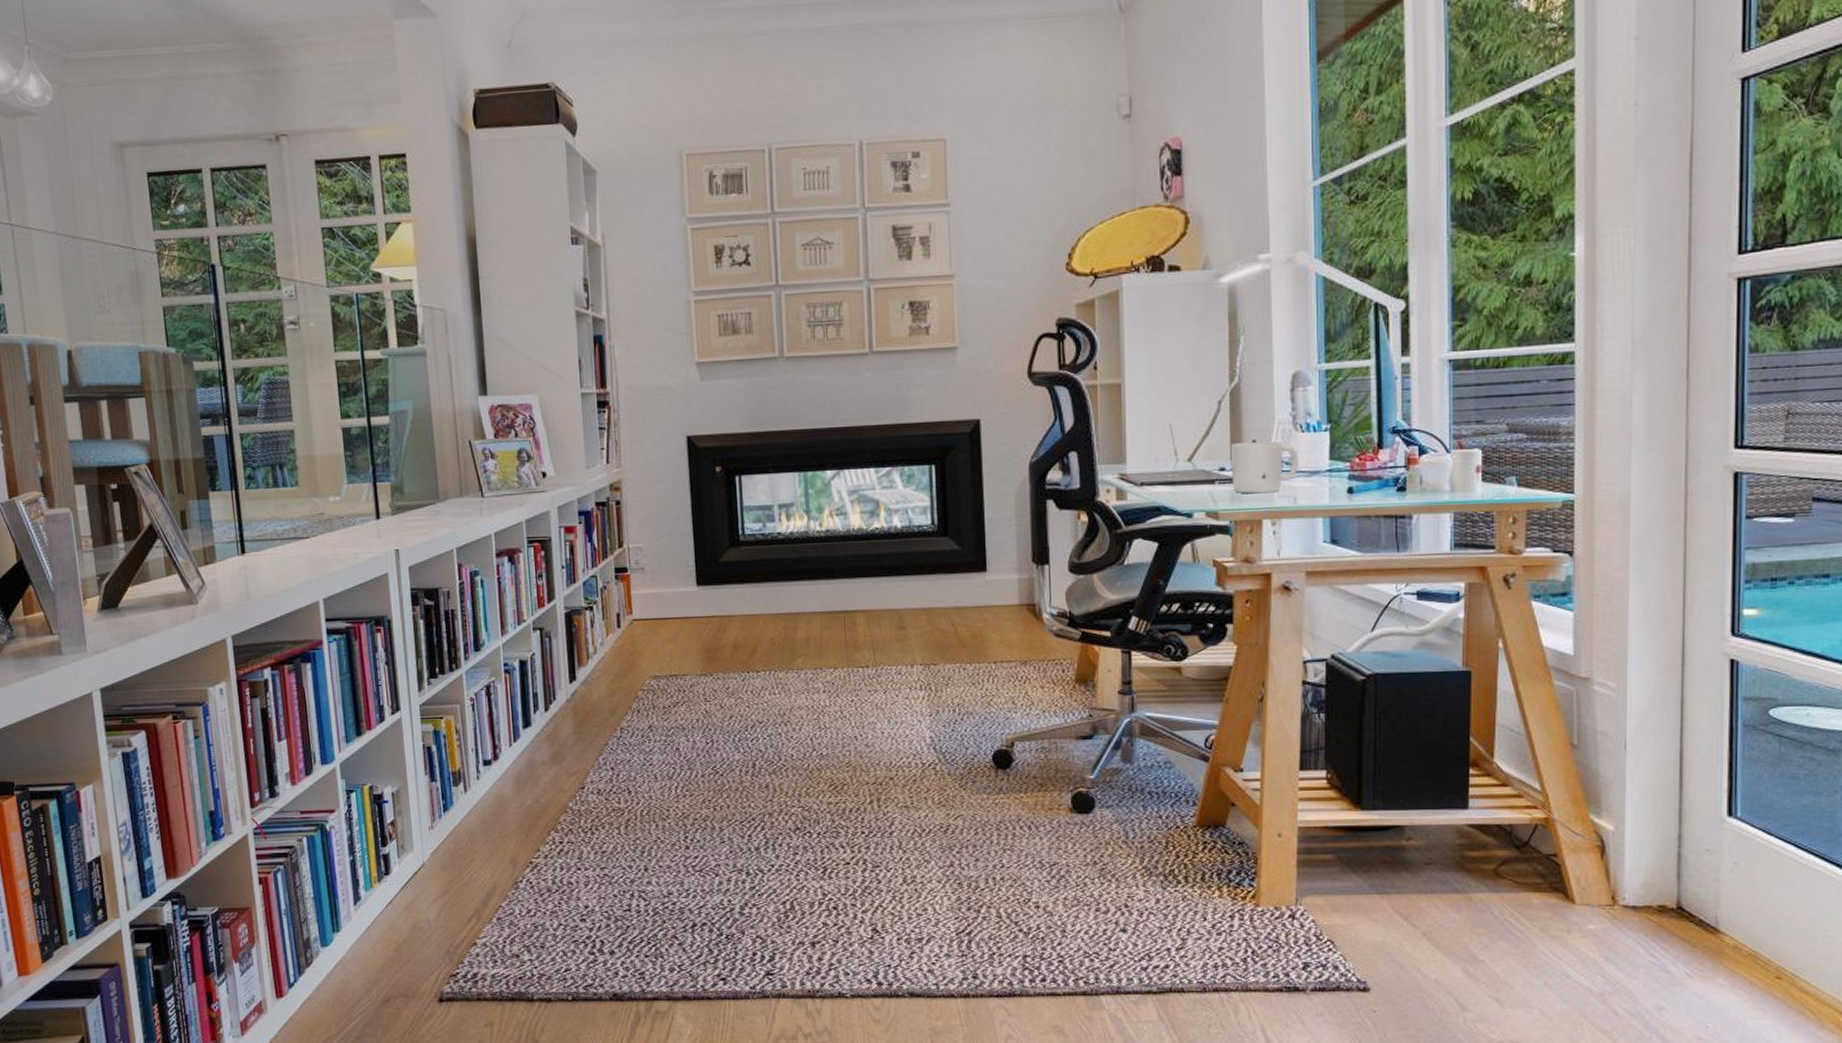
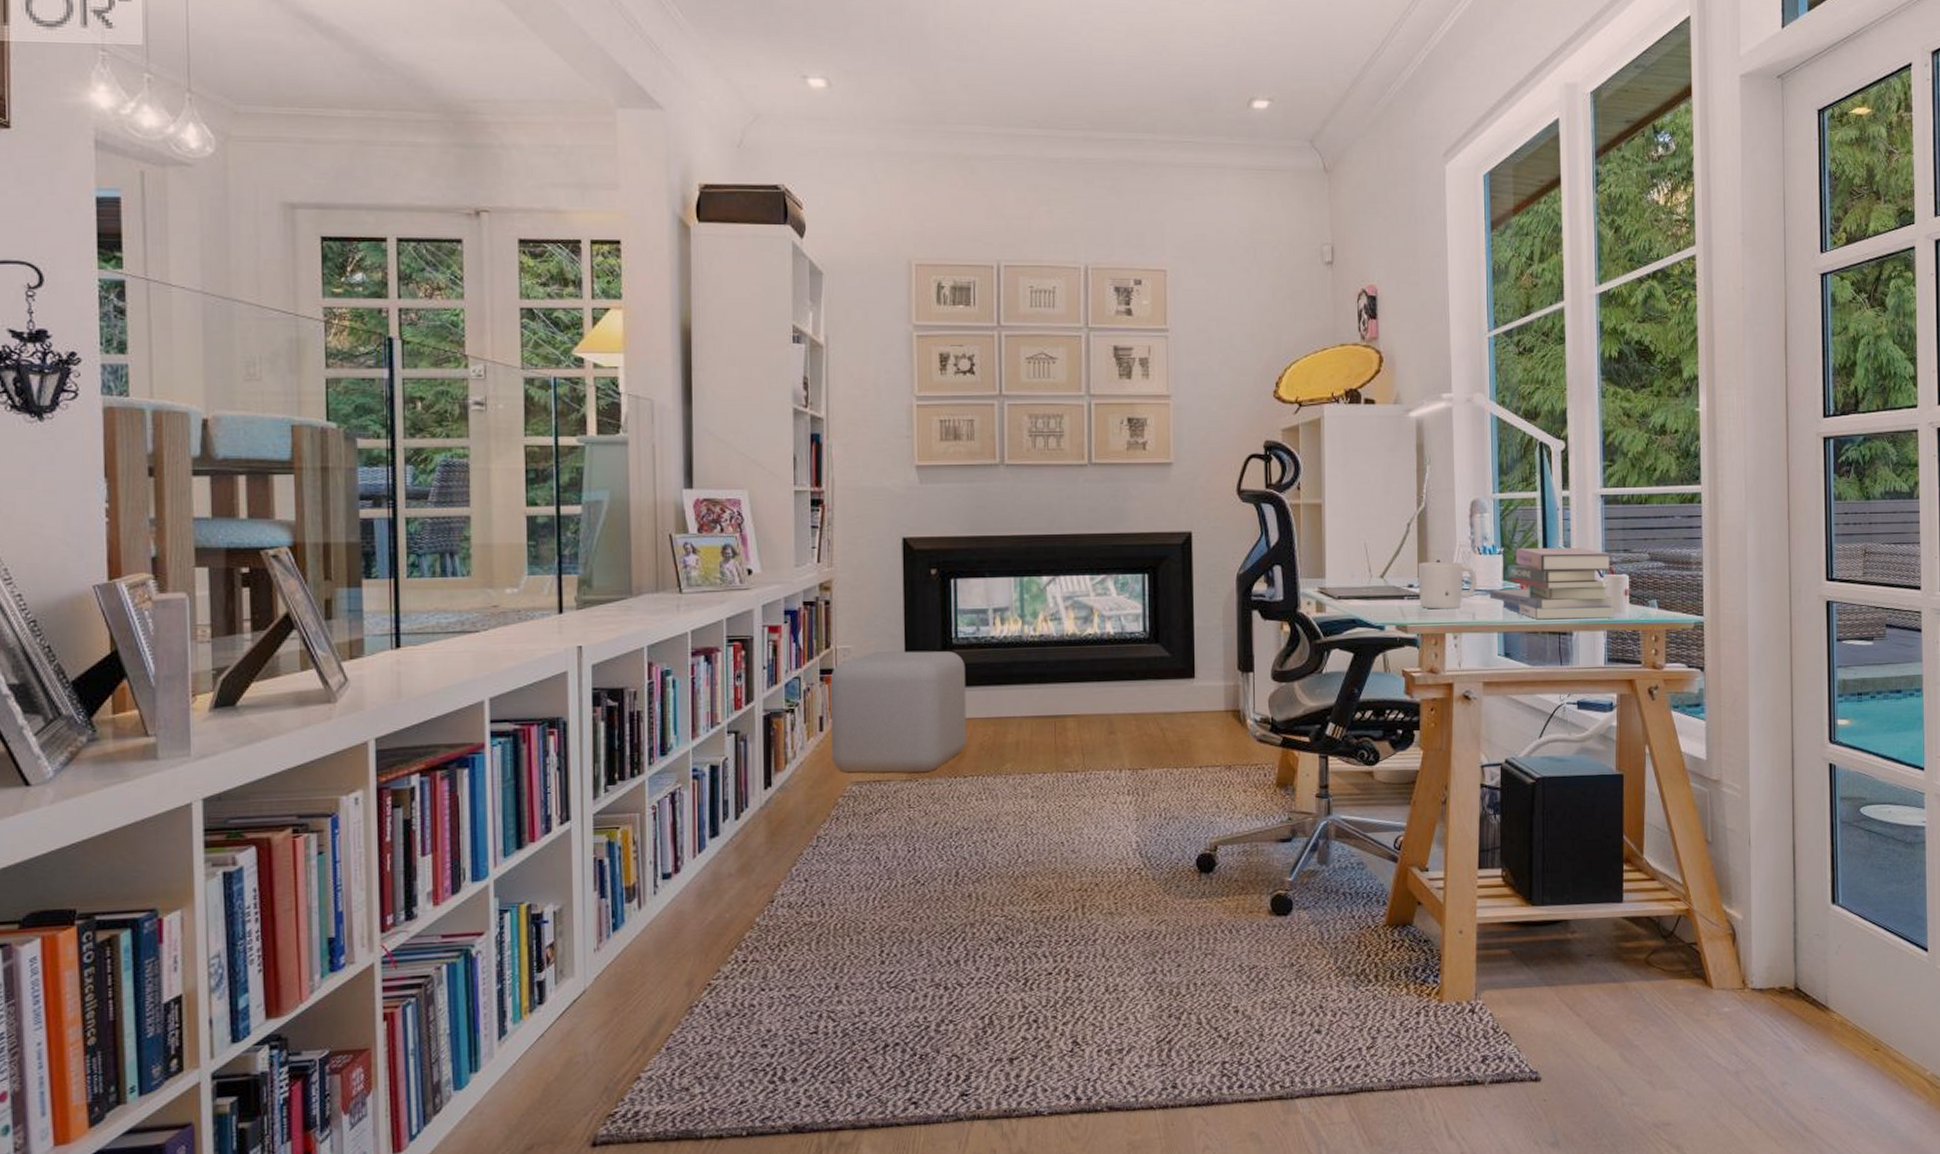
cube: none [624,548,758,669] -> present [830,651,967,774]
books: none [1313,420,1463,502] -> present [1489,547,1614,620]

